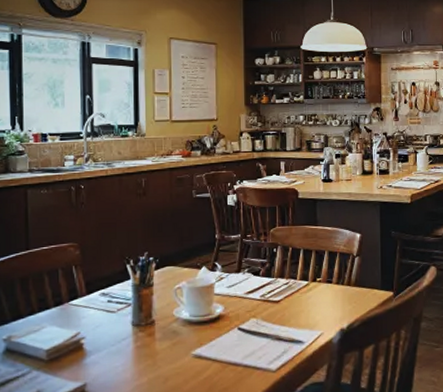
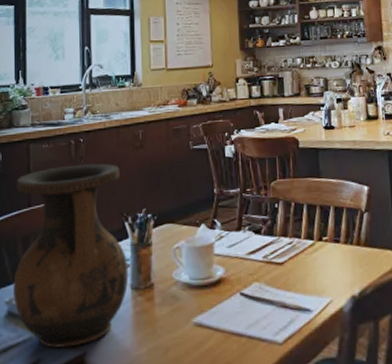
vase: none [11,209,130,381] -> present [13,163,129,348]

